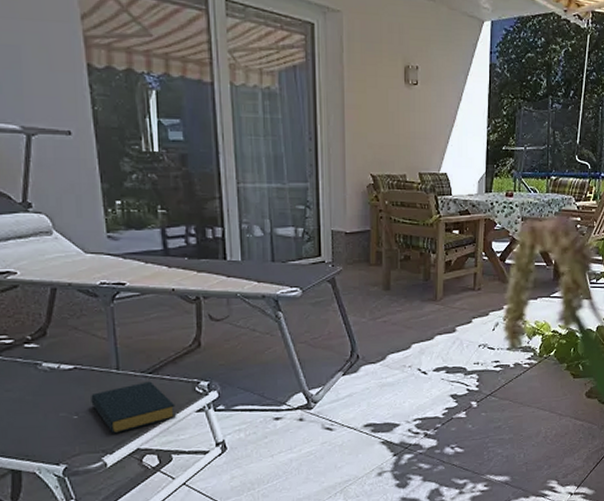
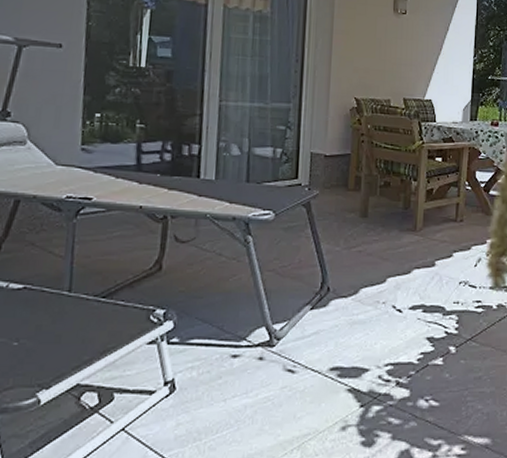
hardback book: present [91,381,176,434] -> none [35,306,126,366]

